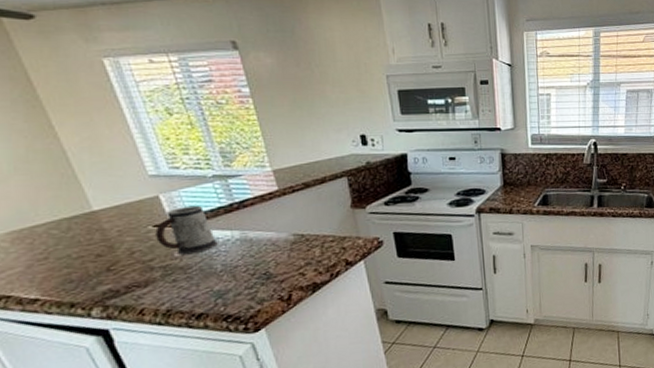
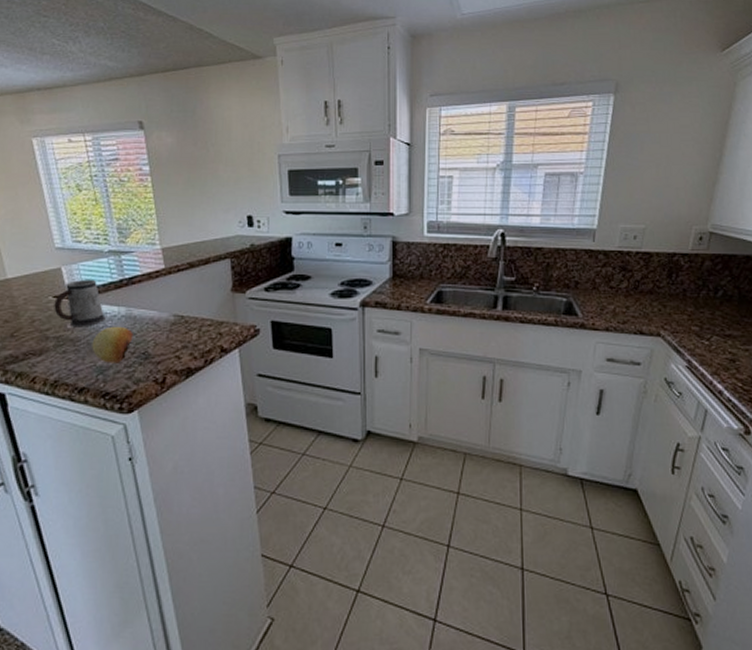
fruit: none [205,249,253,287] -> present [92,326,134,363]

